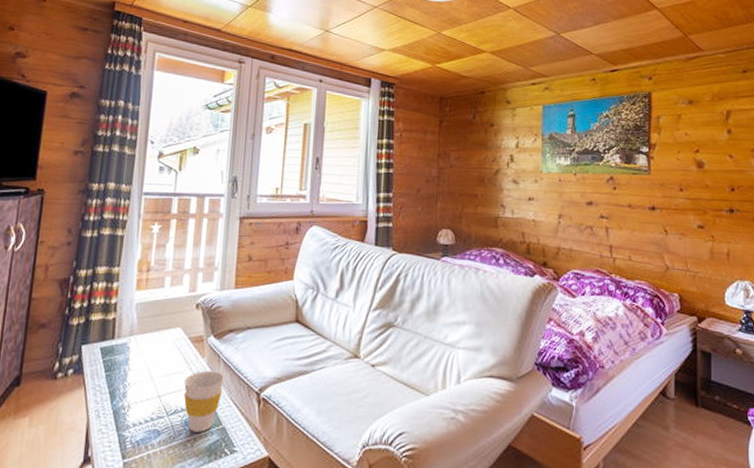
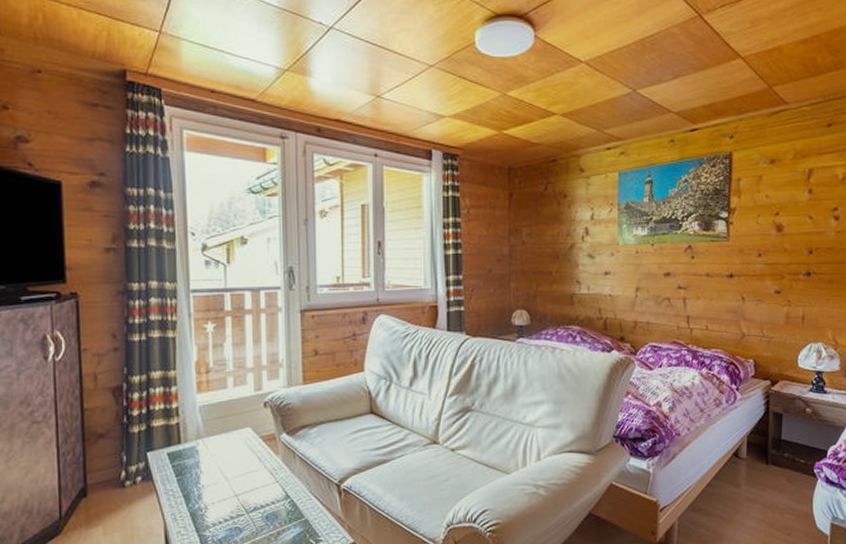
cup: present [183,370,225,432] -> none [259,467,303,526]

